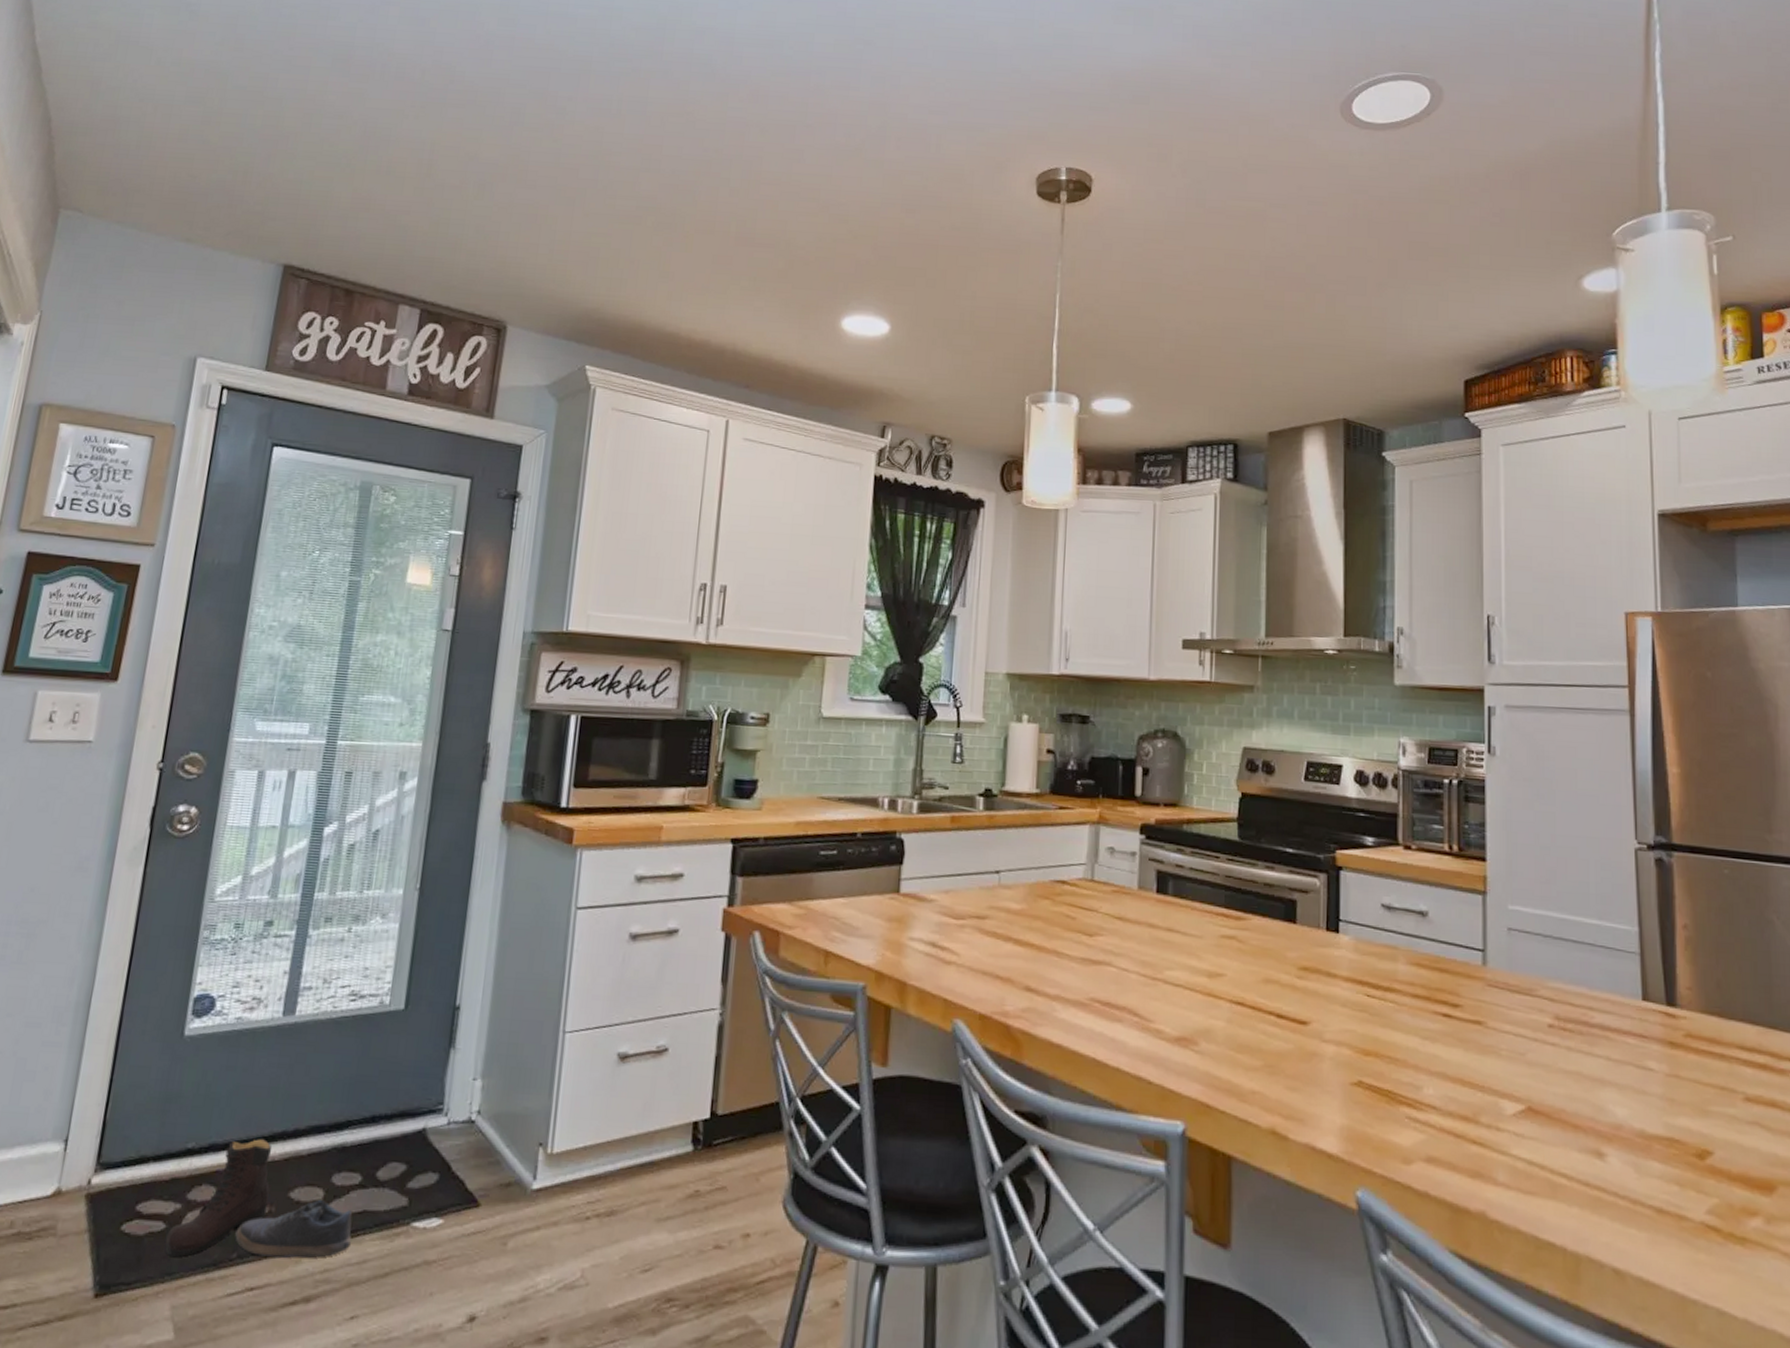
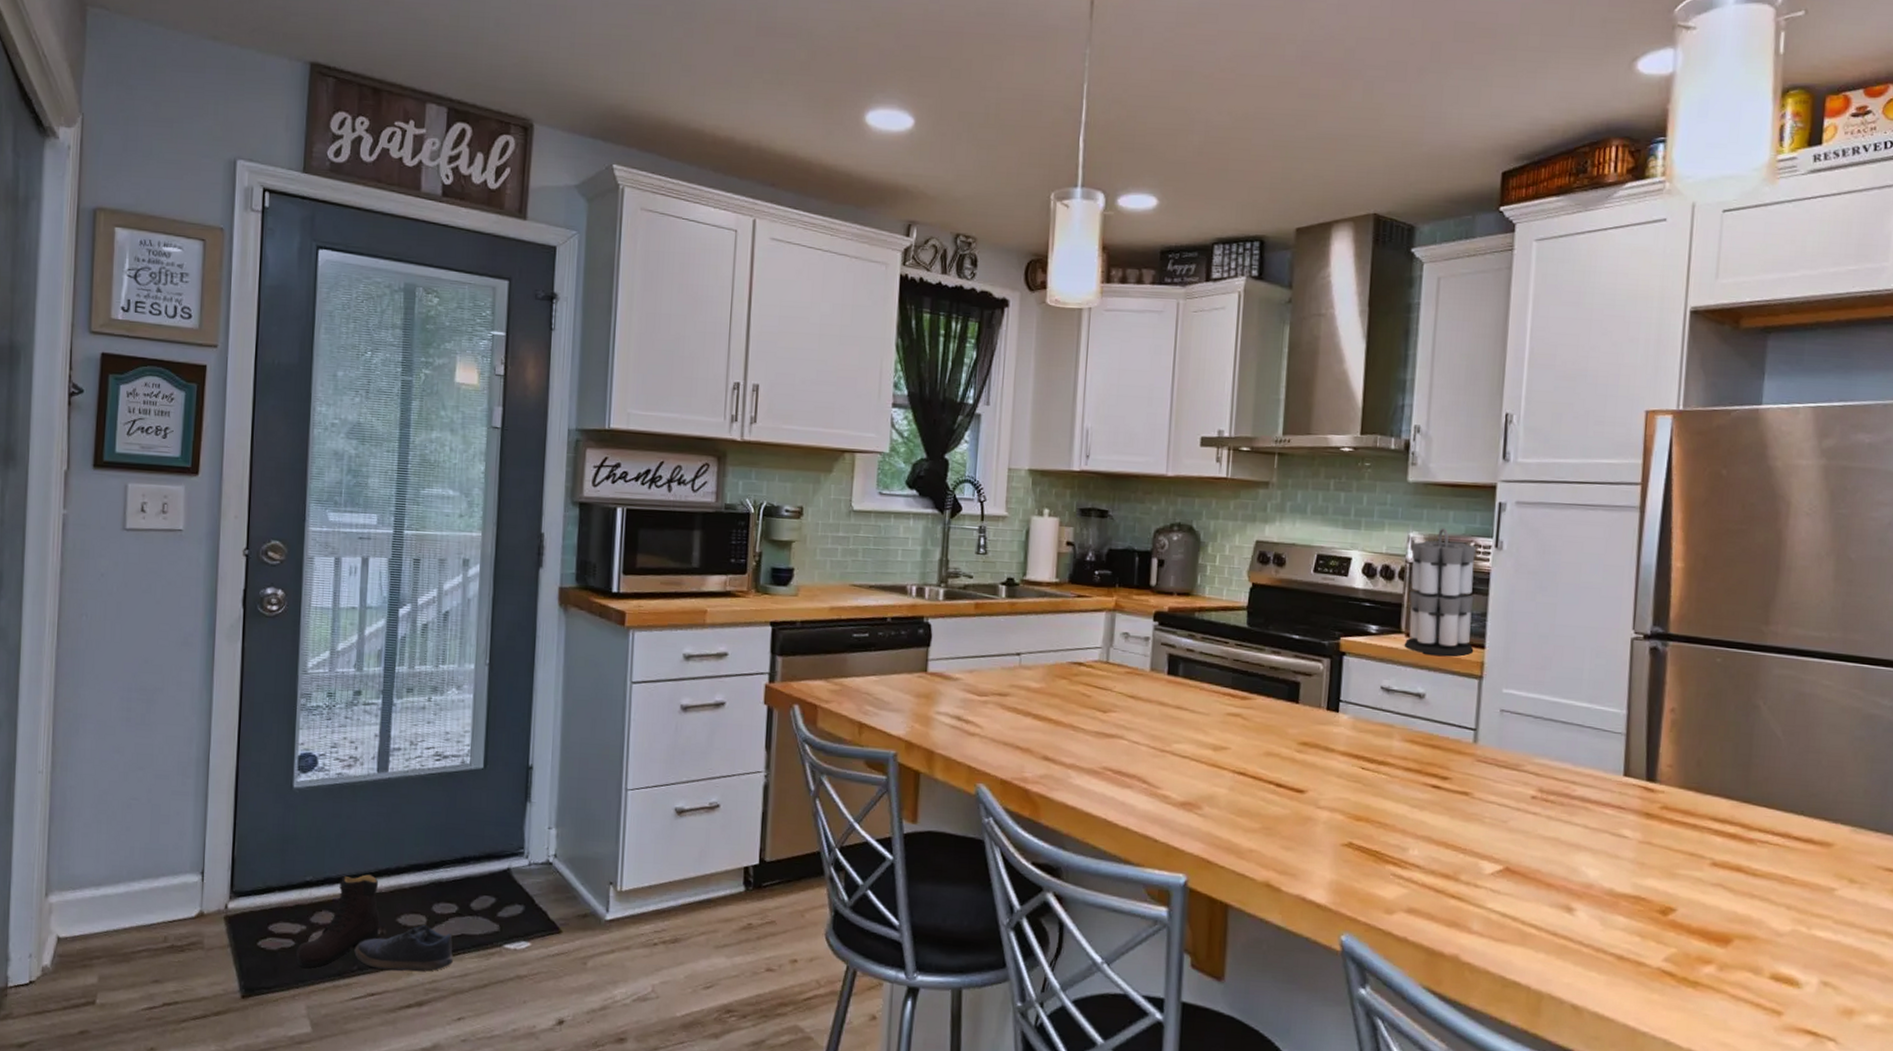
spice rack: none [1402,733,1475,871] -> present [1404,528,1476,657]

